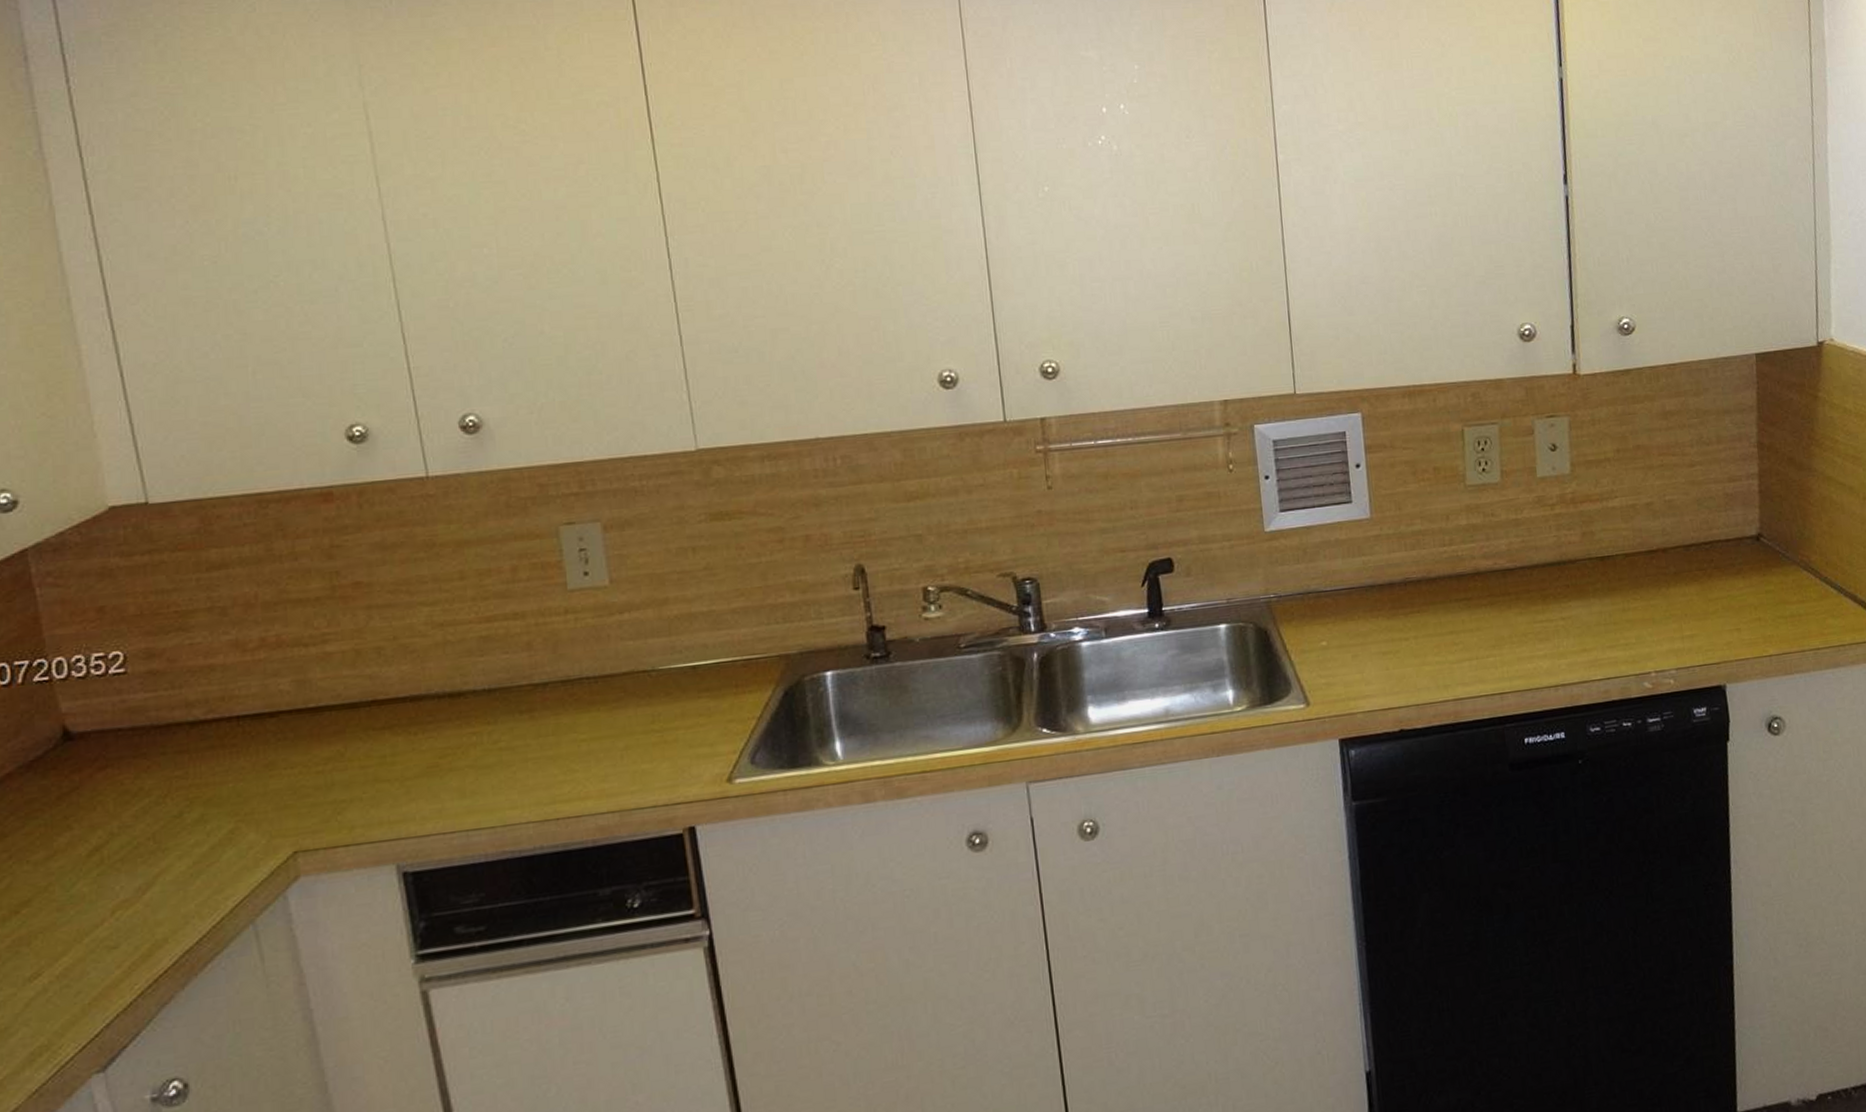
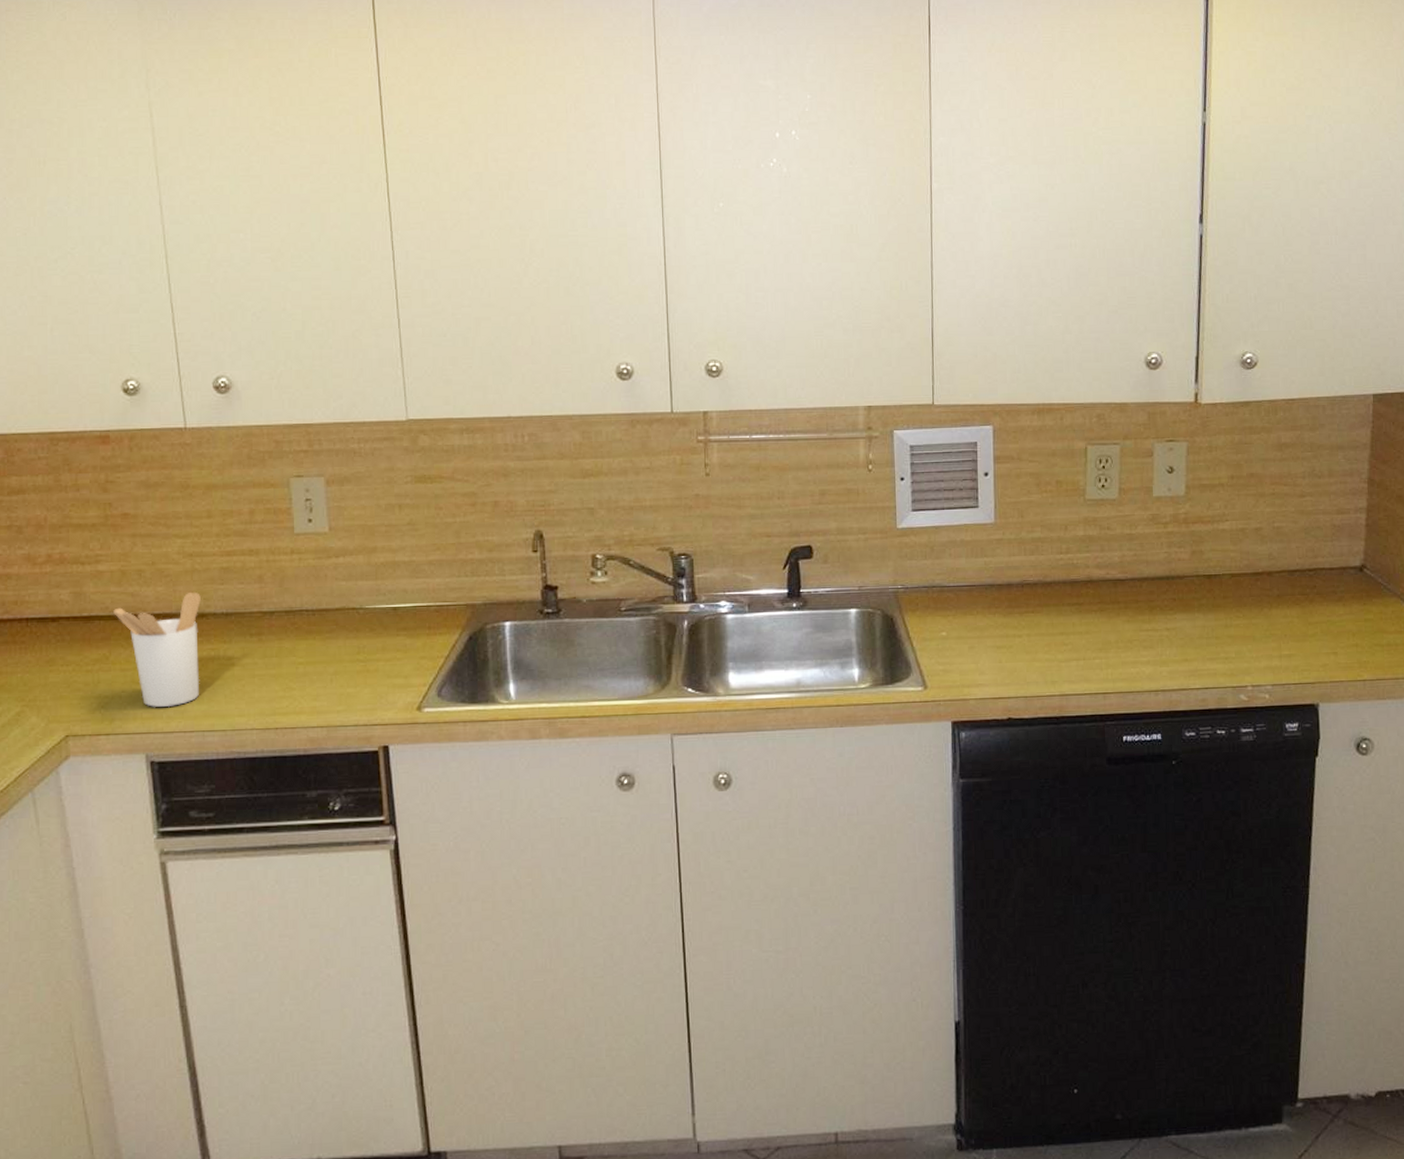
utensil holder: none [348,668,460,808] -> present [113,593,201,707]

